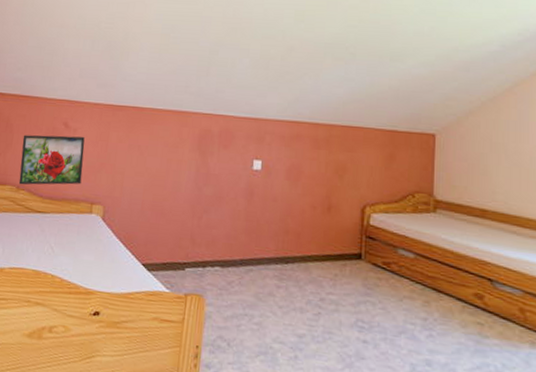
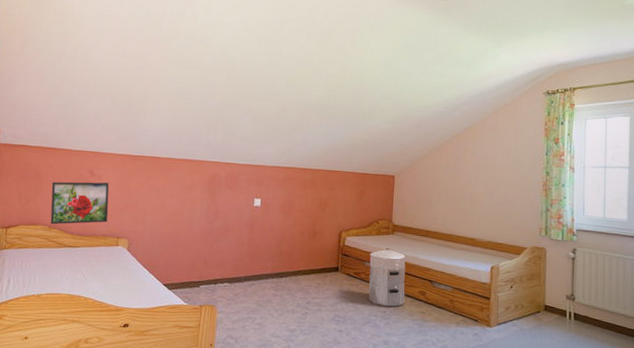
waste bin: none [403,231,454,313] -> present [368,248,406,307]

